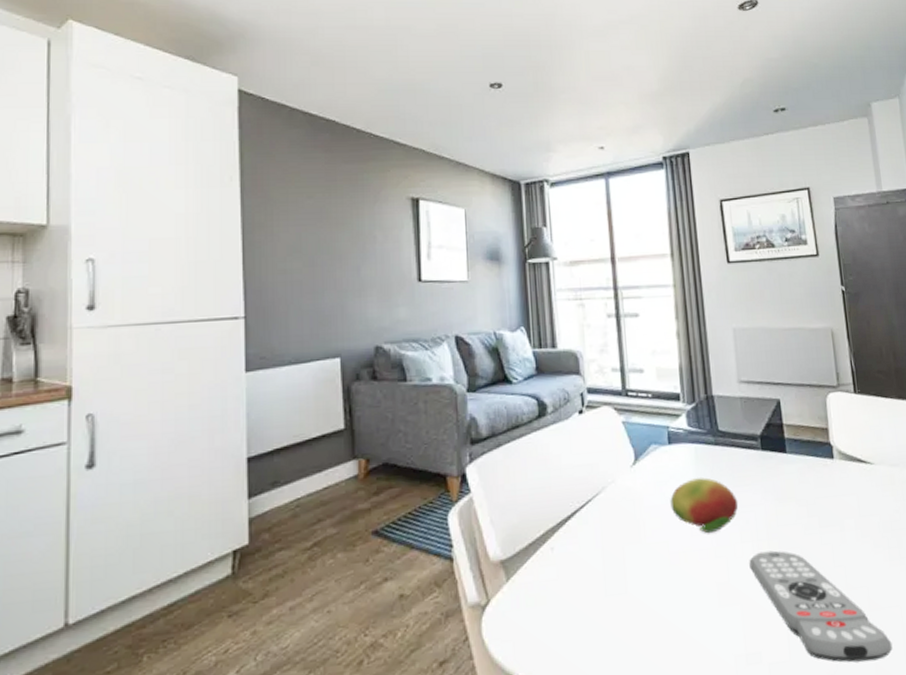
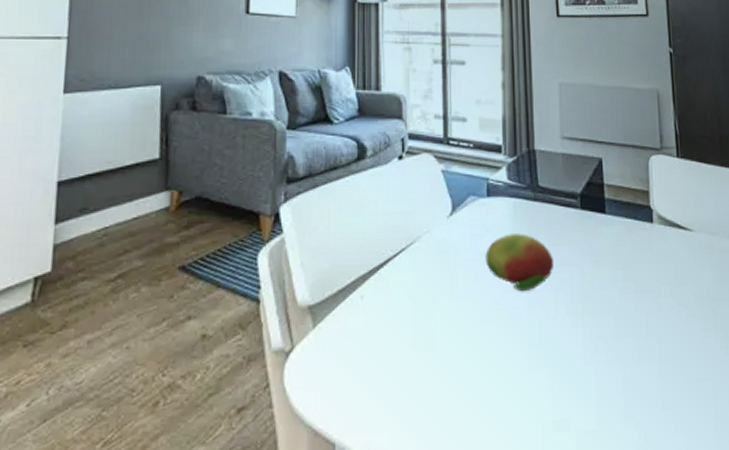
remote control: present [749,550,893,663] -> none [562,313,704,437]

